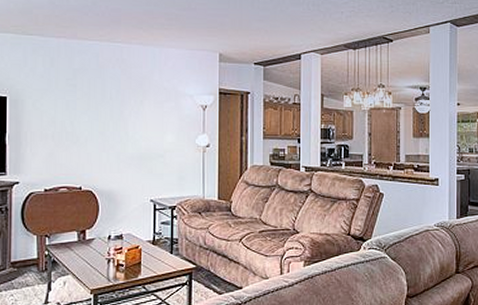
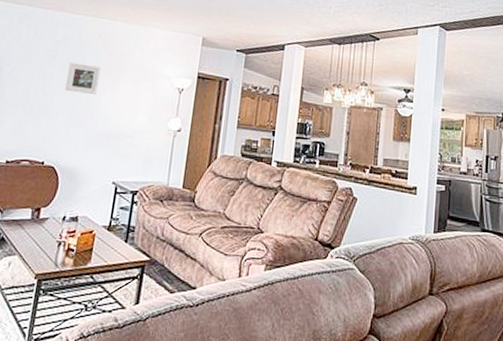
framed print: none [90,89,122,118] -> present [65,62,101,94]

